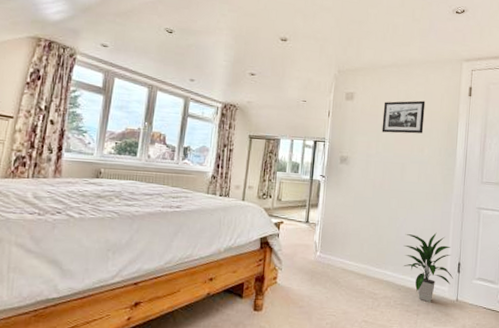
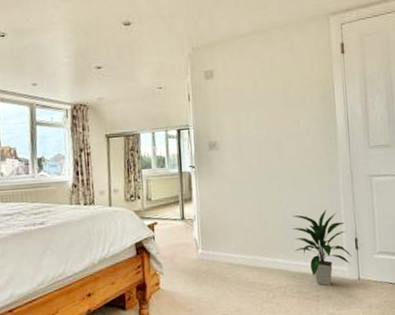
picture frame: present [381,100,426,134] -> none [247,67,296,109]

